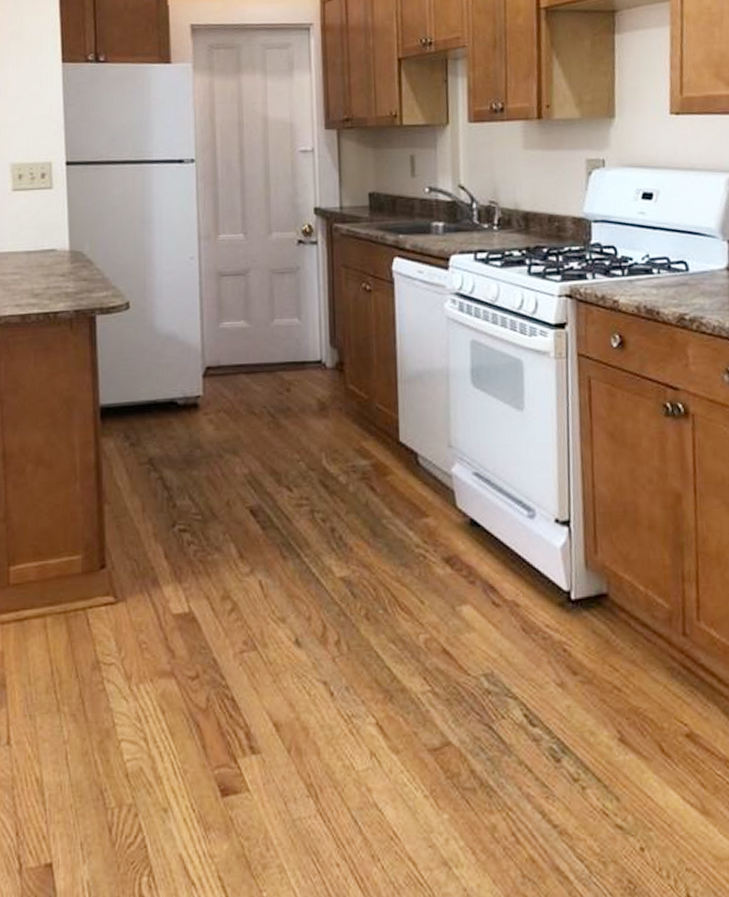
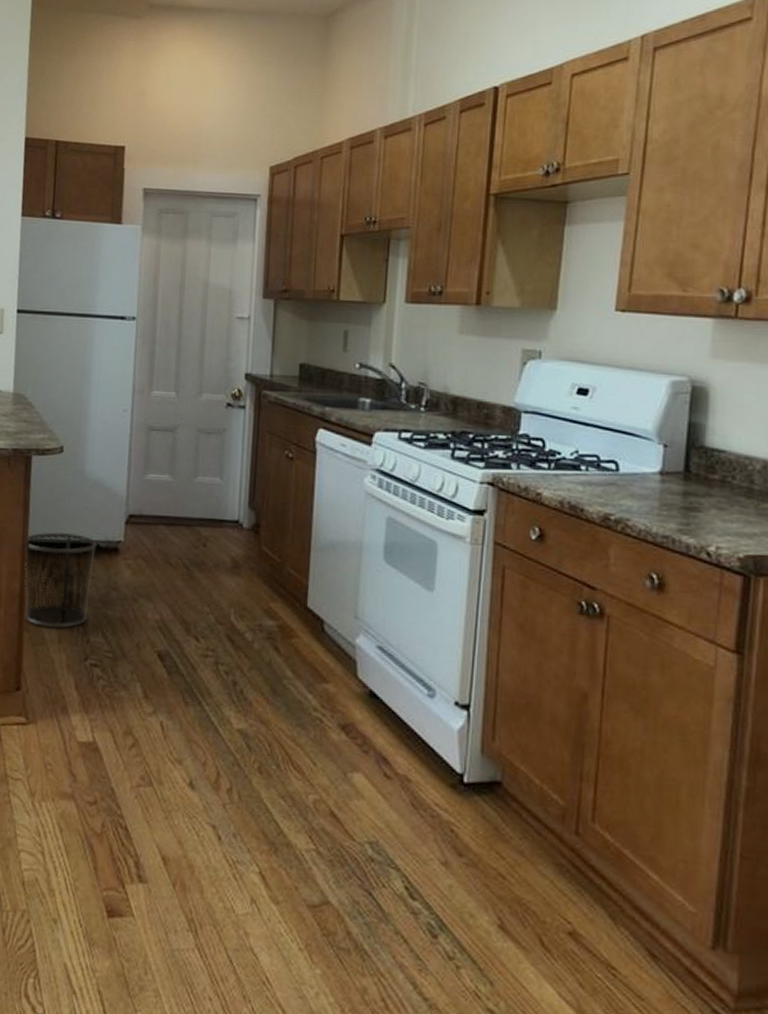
trash can: none [97,392,175,496] -> present [24,532,97,628]

